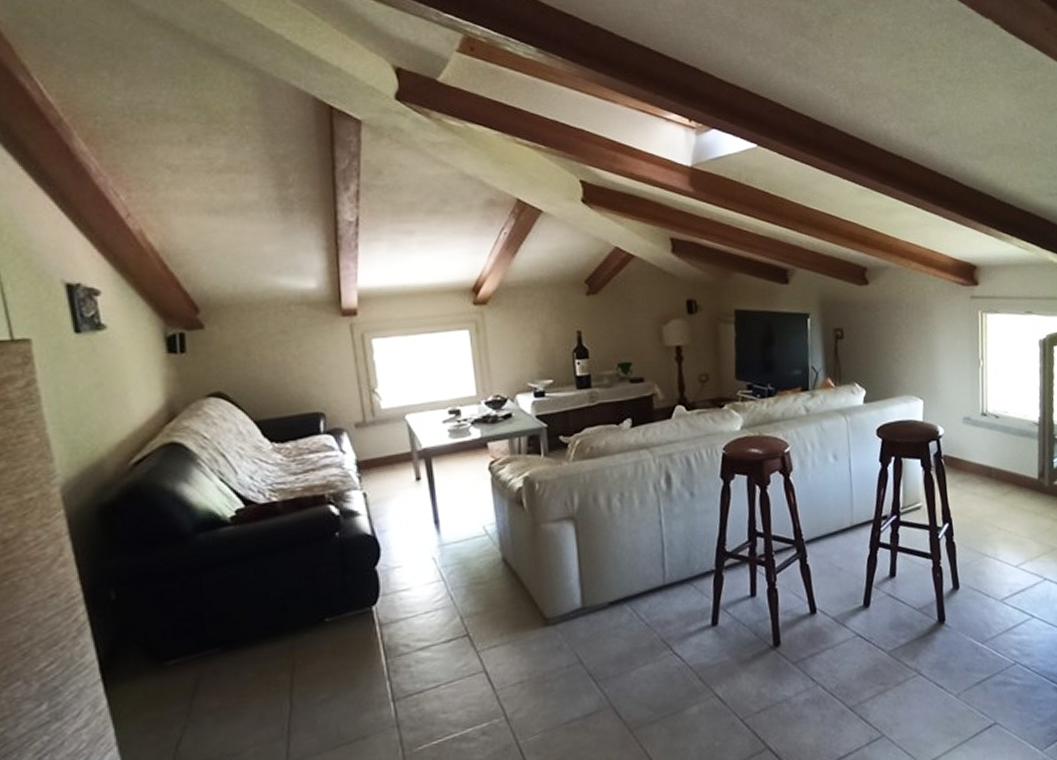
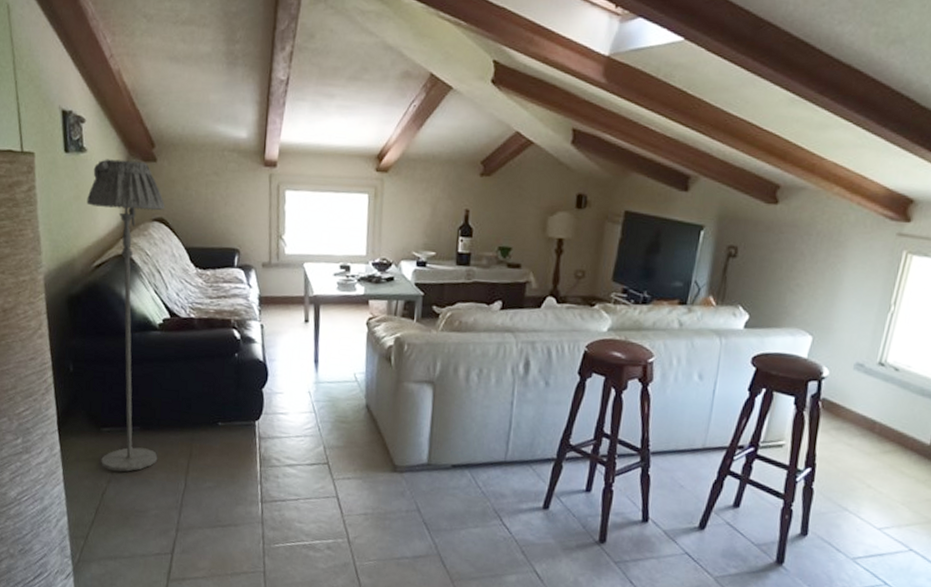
floor lamp: none [113,330,250,713] -> present [86,159,166,472]

